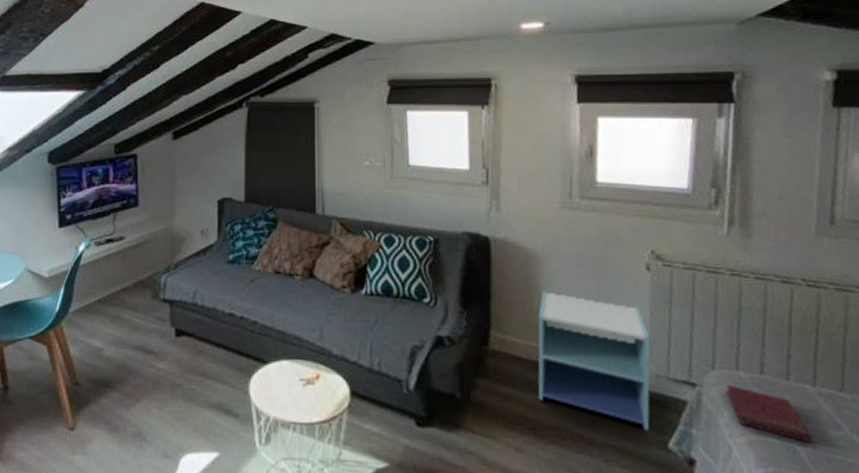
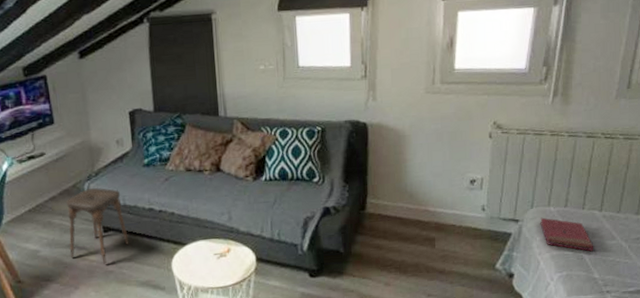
stool: none [135,281,203,375] -> present [67,187,129,264]
nightstand: present [538,289,650,430] -> none [403,160,487,258]

